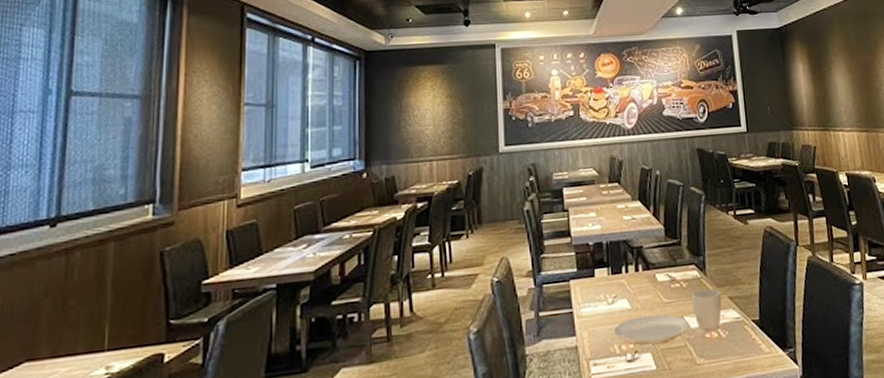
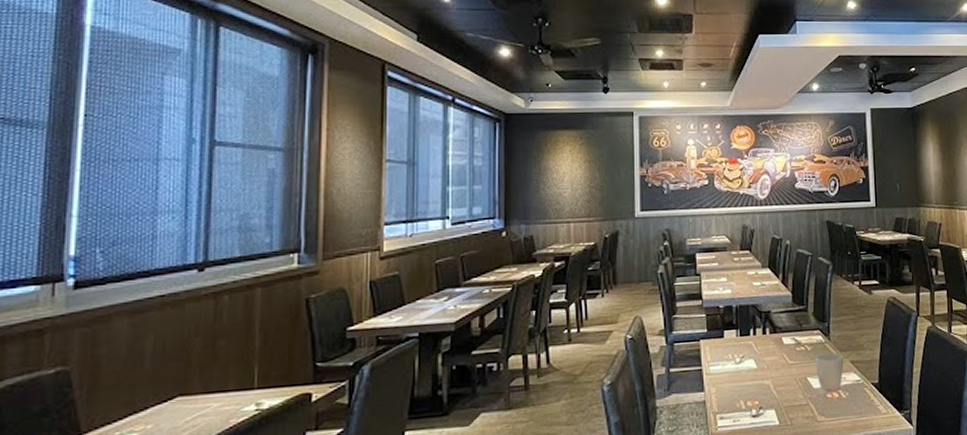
plate: present [613,314,690,345] -> none [740,374,813,402]

